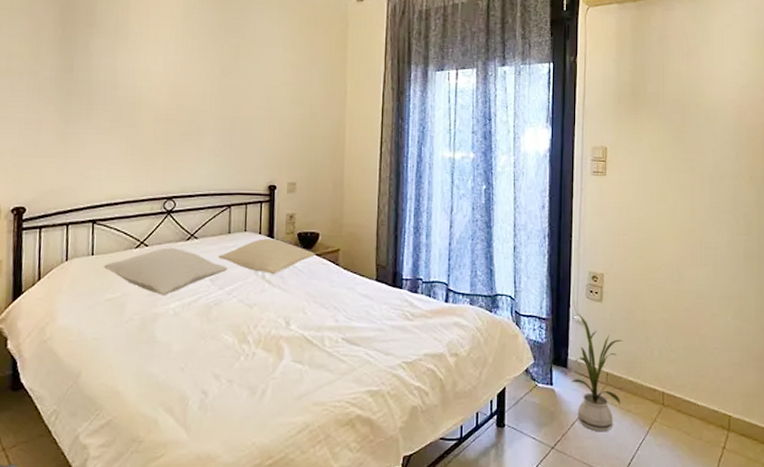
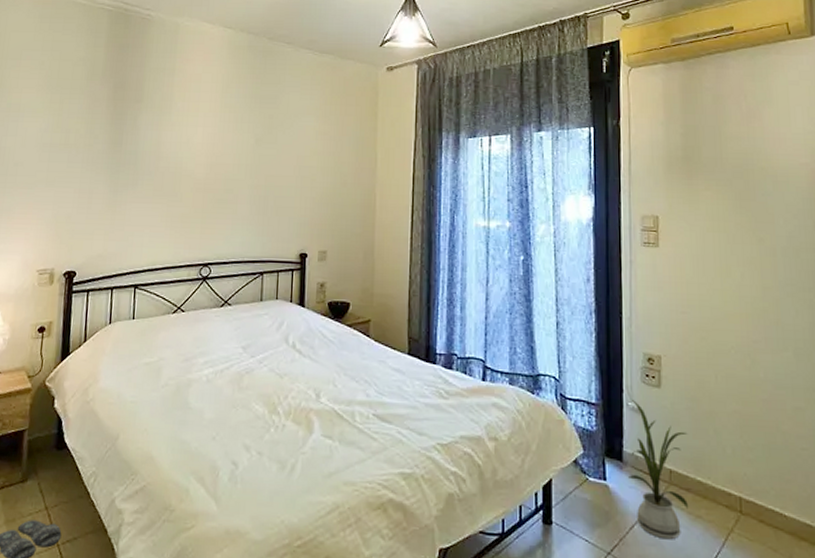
pillow: present [104,247,228,295] -> none [143,313,260,361]
pillow: present [218,238,316,274] -> none [250,307,347,343]

